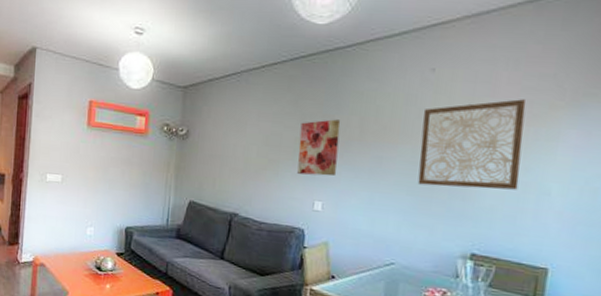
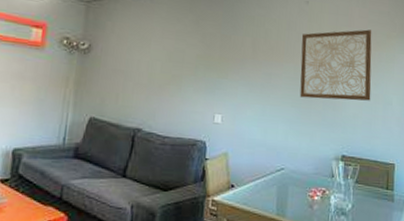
wall art: present [297,119,341,176] -> none [199,39,237,91]

